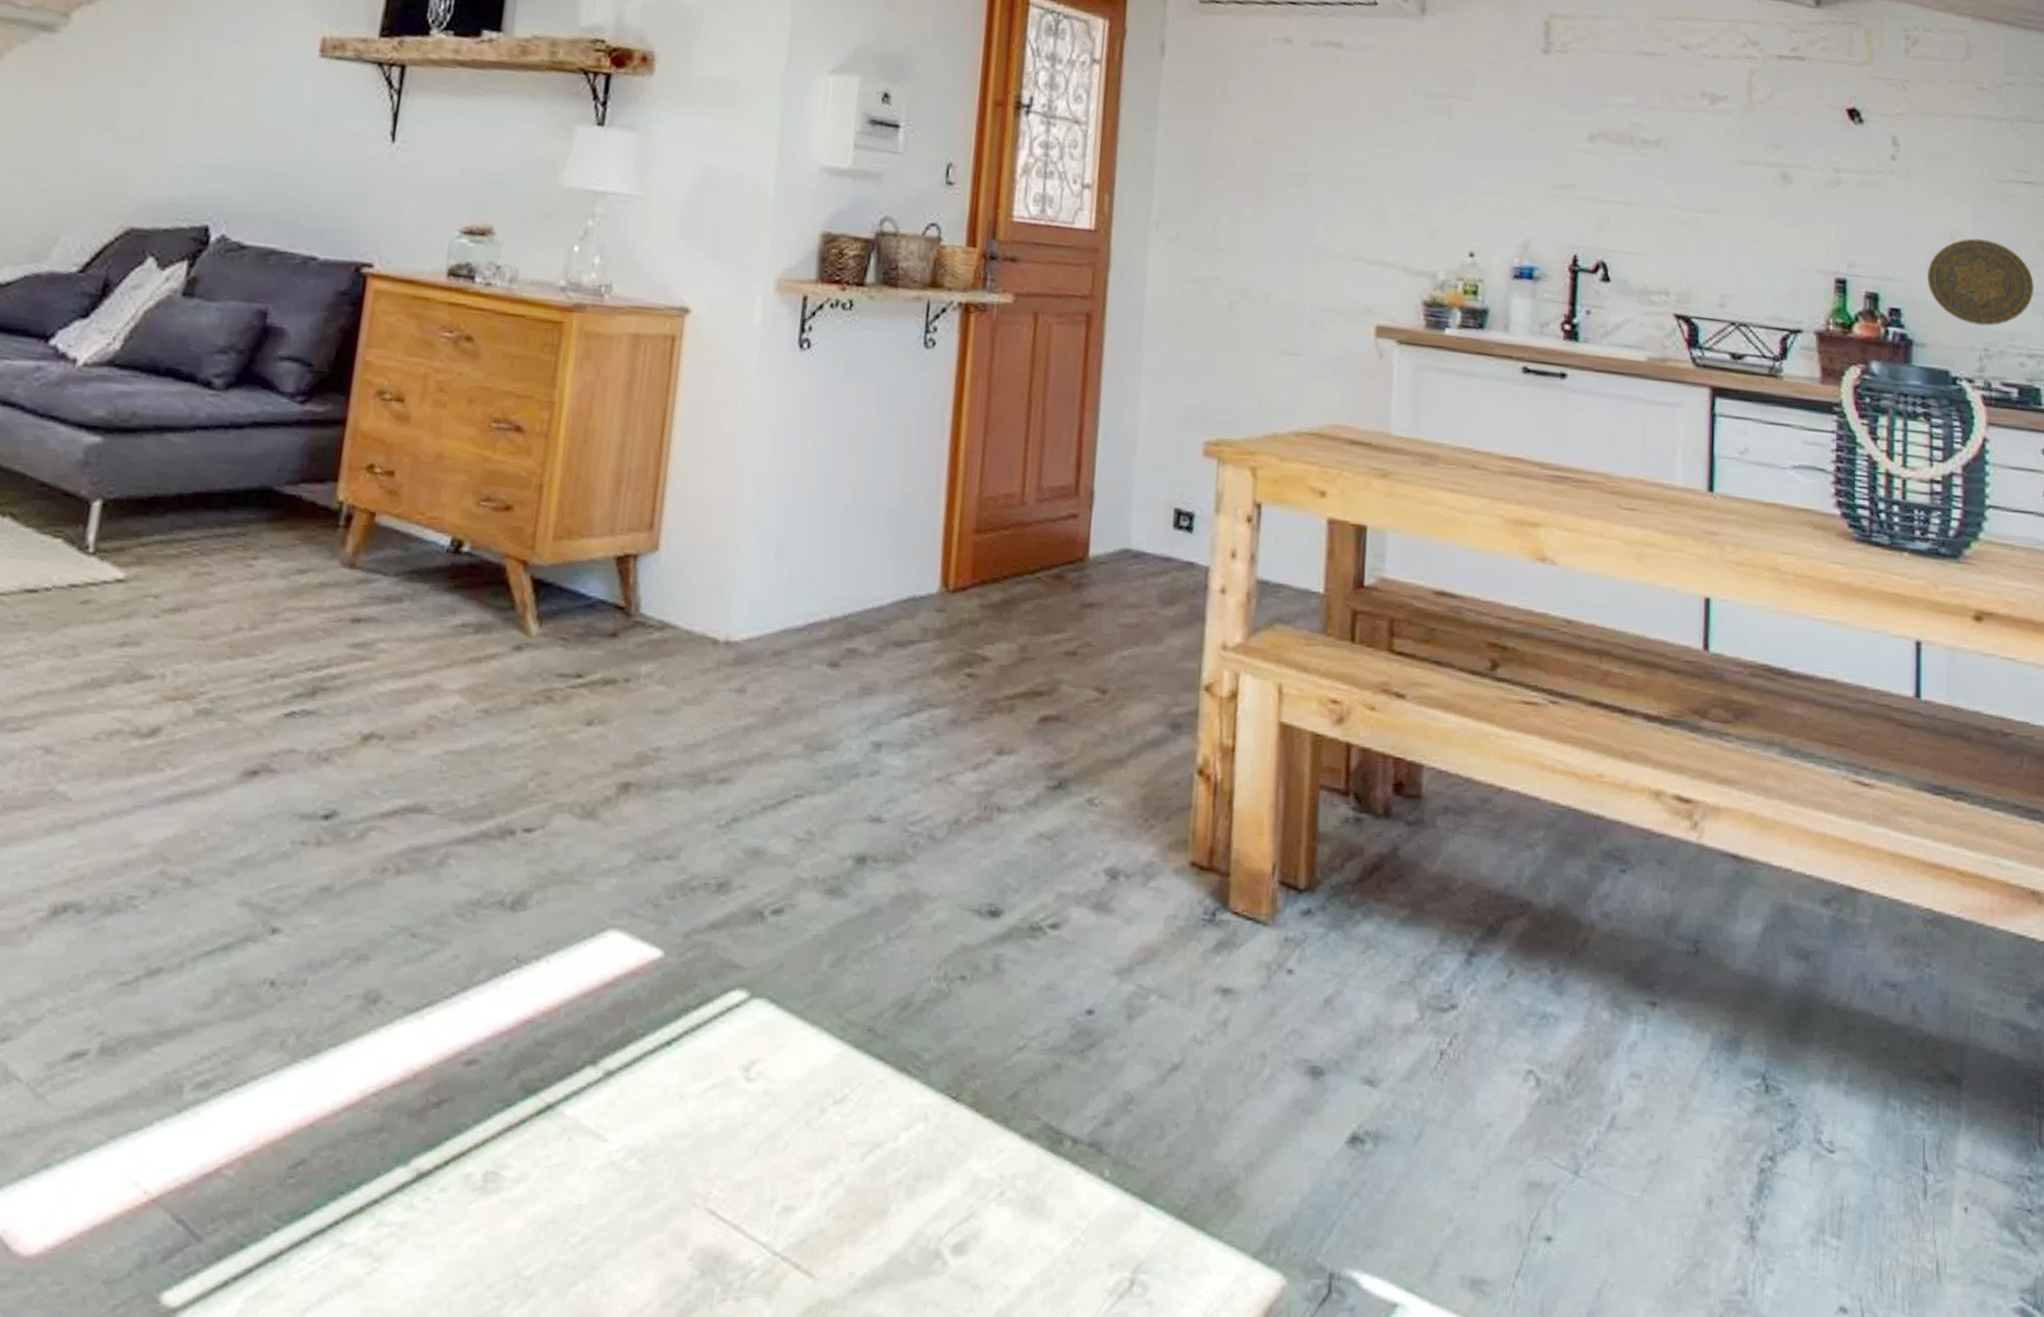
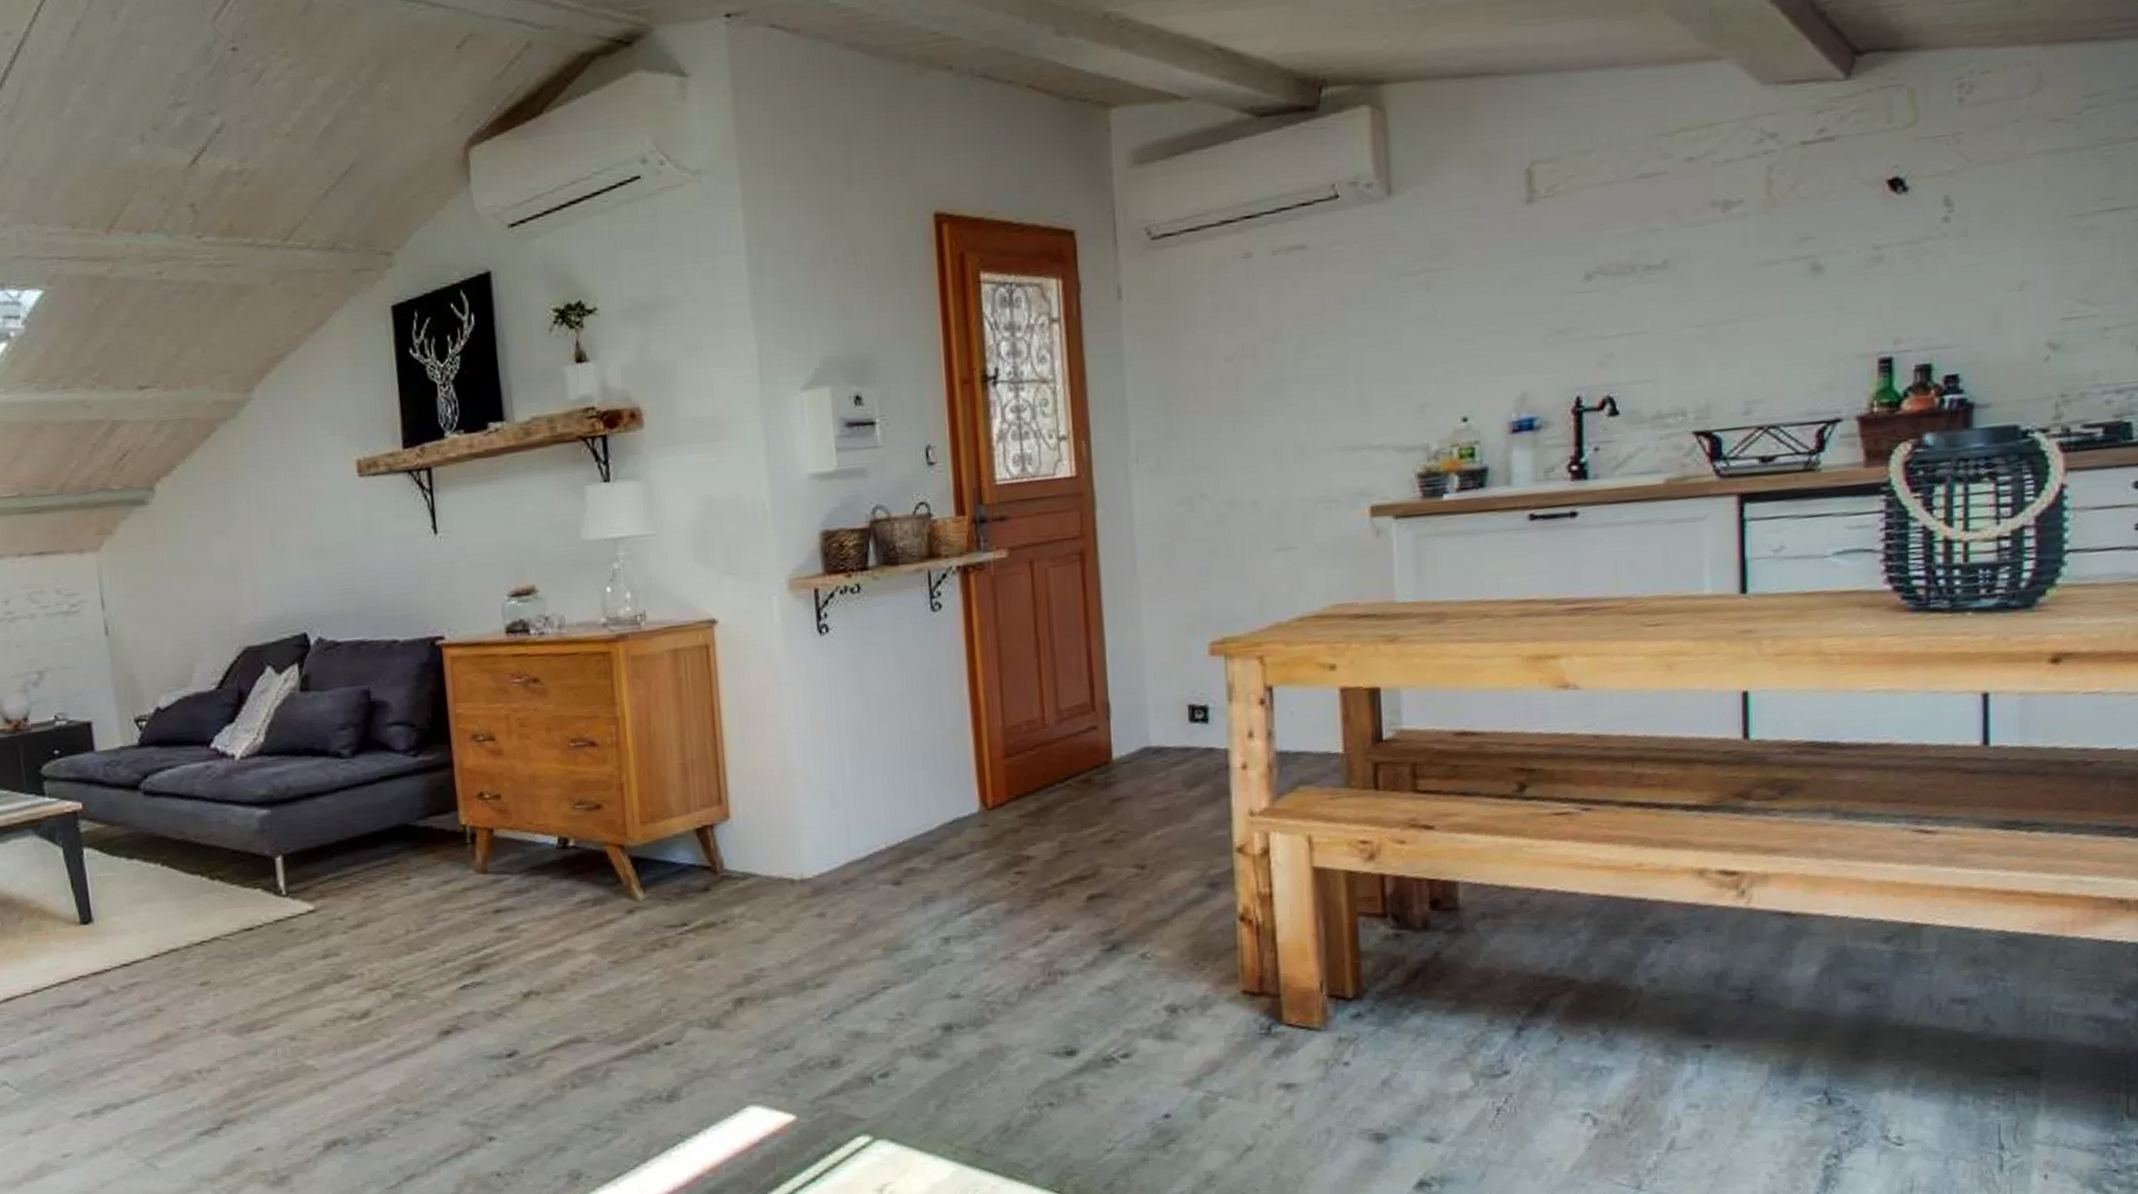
decorative plate: present [1927,238,2034,327] -> none [1989,280,2123,373]

